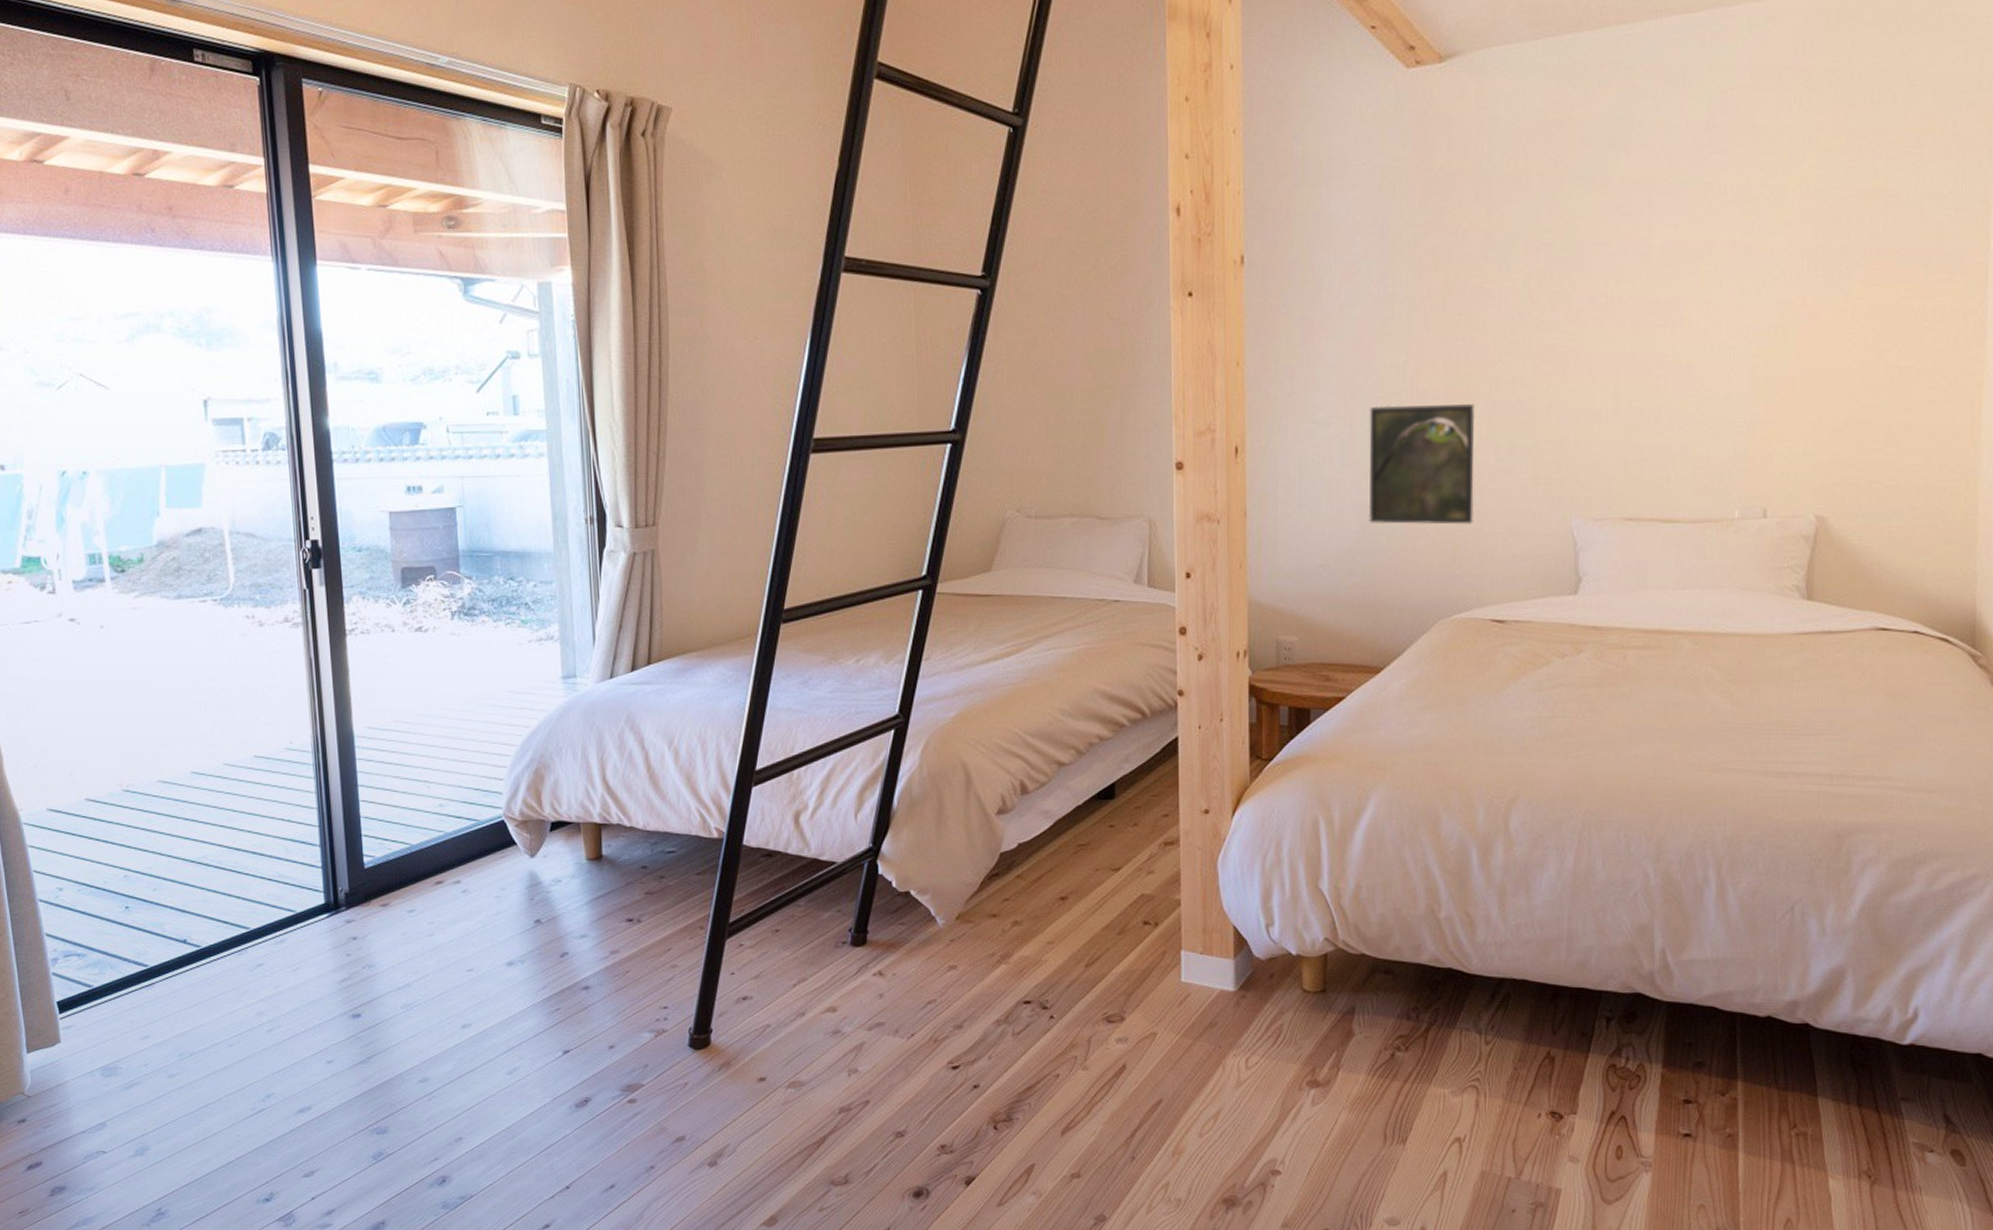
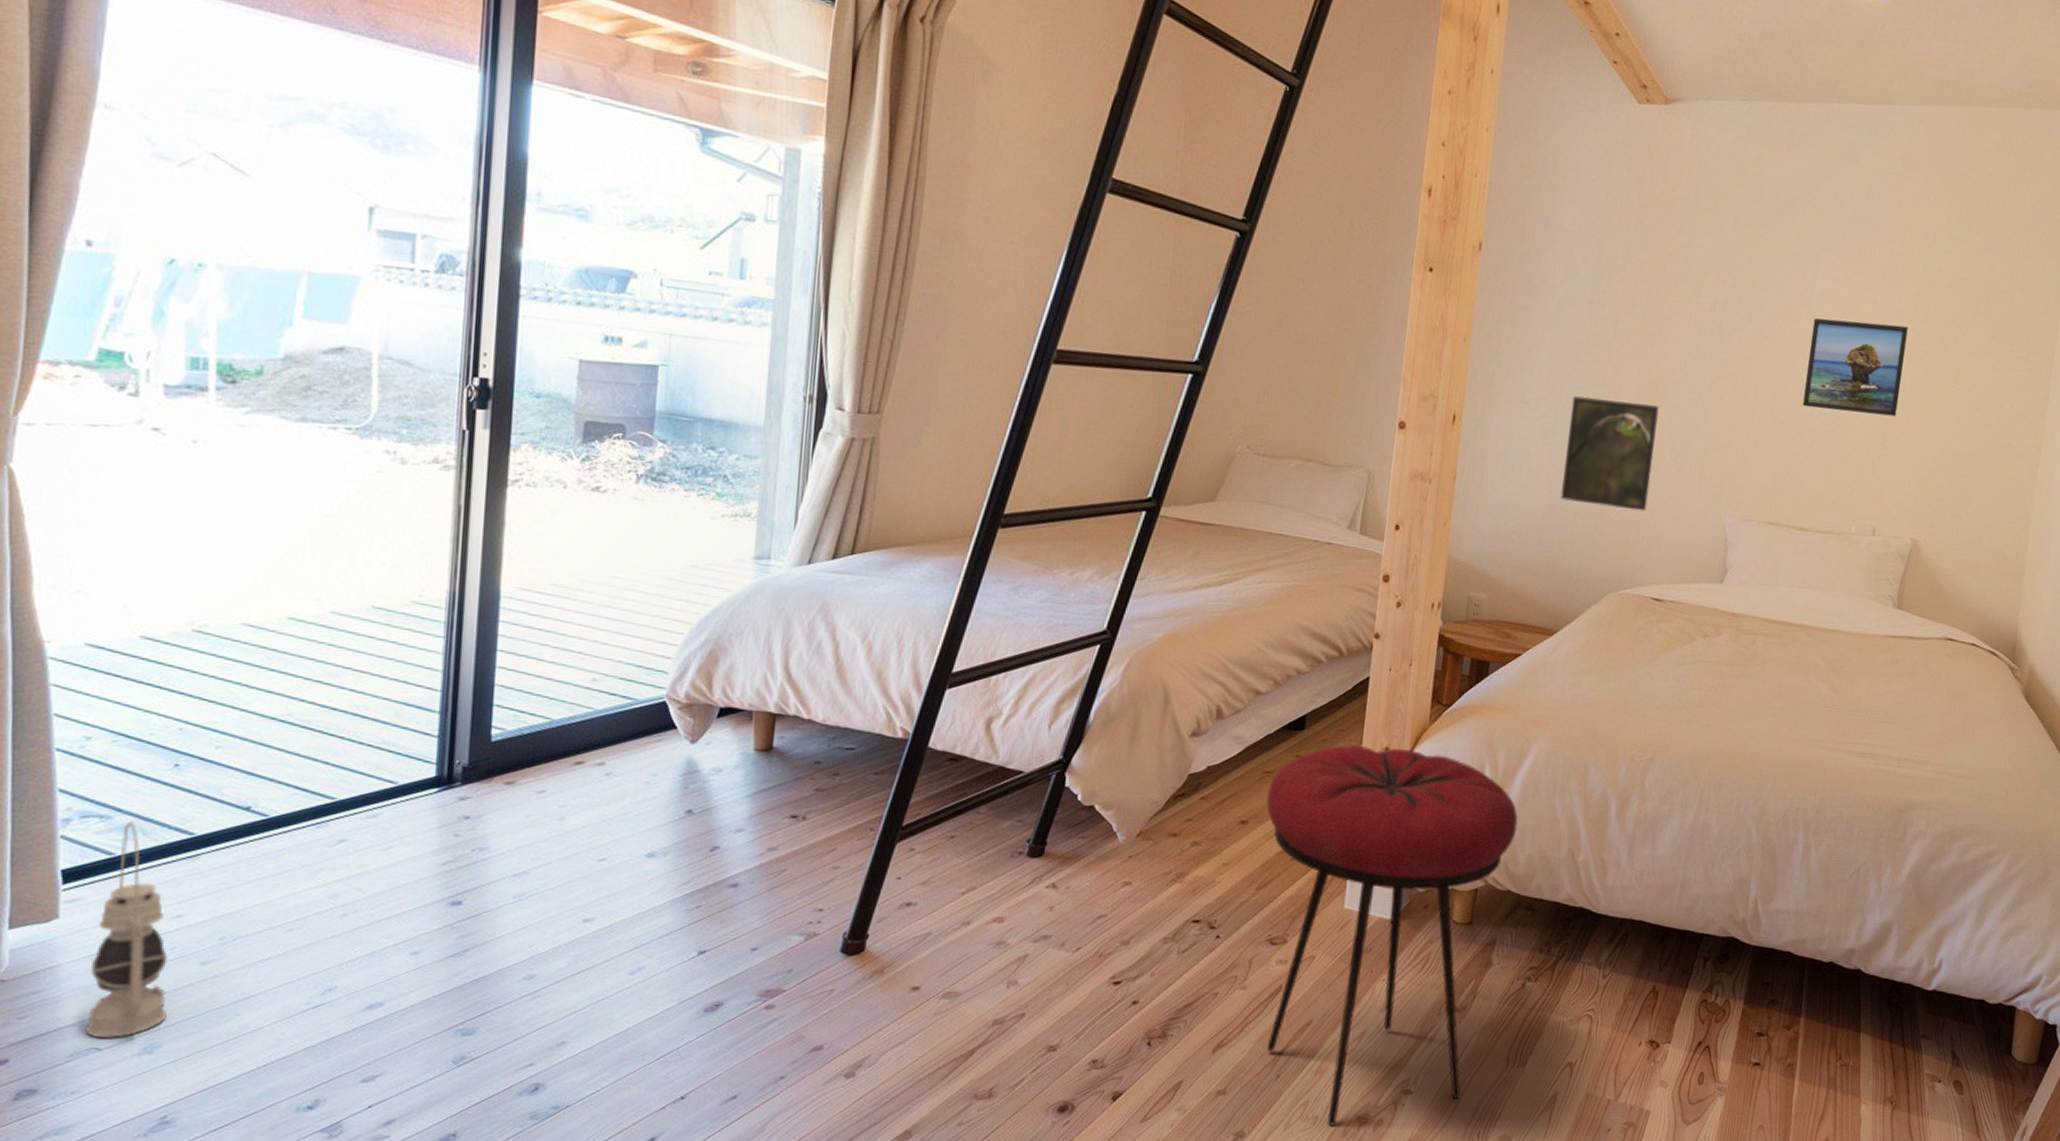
lantern: none [89,957,149,1142] -> present [85,821,168,1038]
stool: none [1083,809,1364,1209] -> present [1266,744,1519,1126]
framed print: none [1653,265,1781,380] -> present [1803,318,1908,417]

